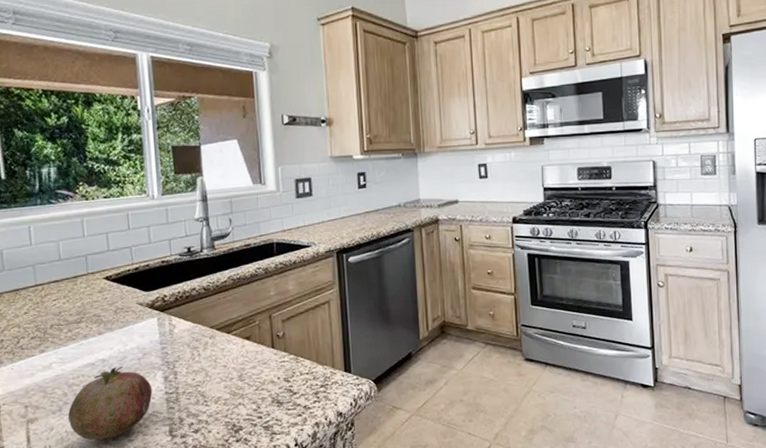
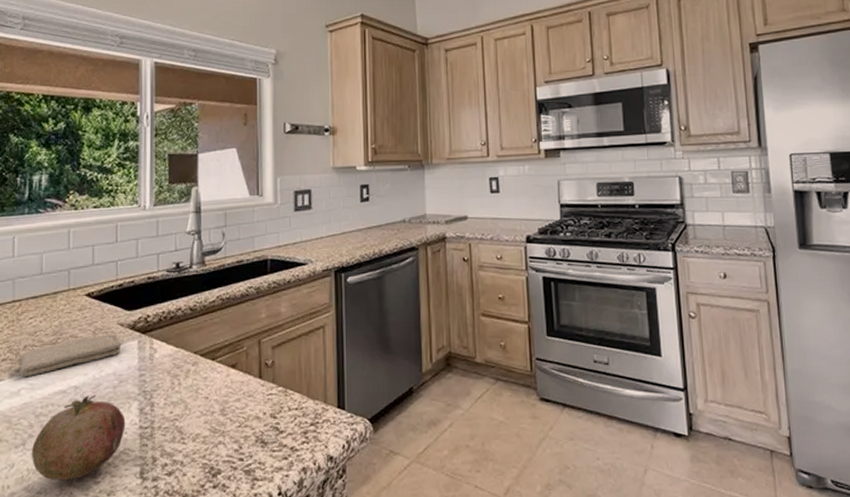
washcloth: none [46,311,144,353] -> present [18,333,123,378]

